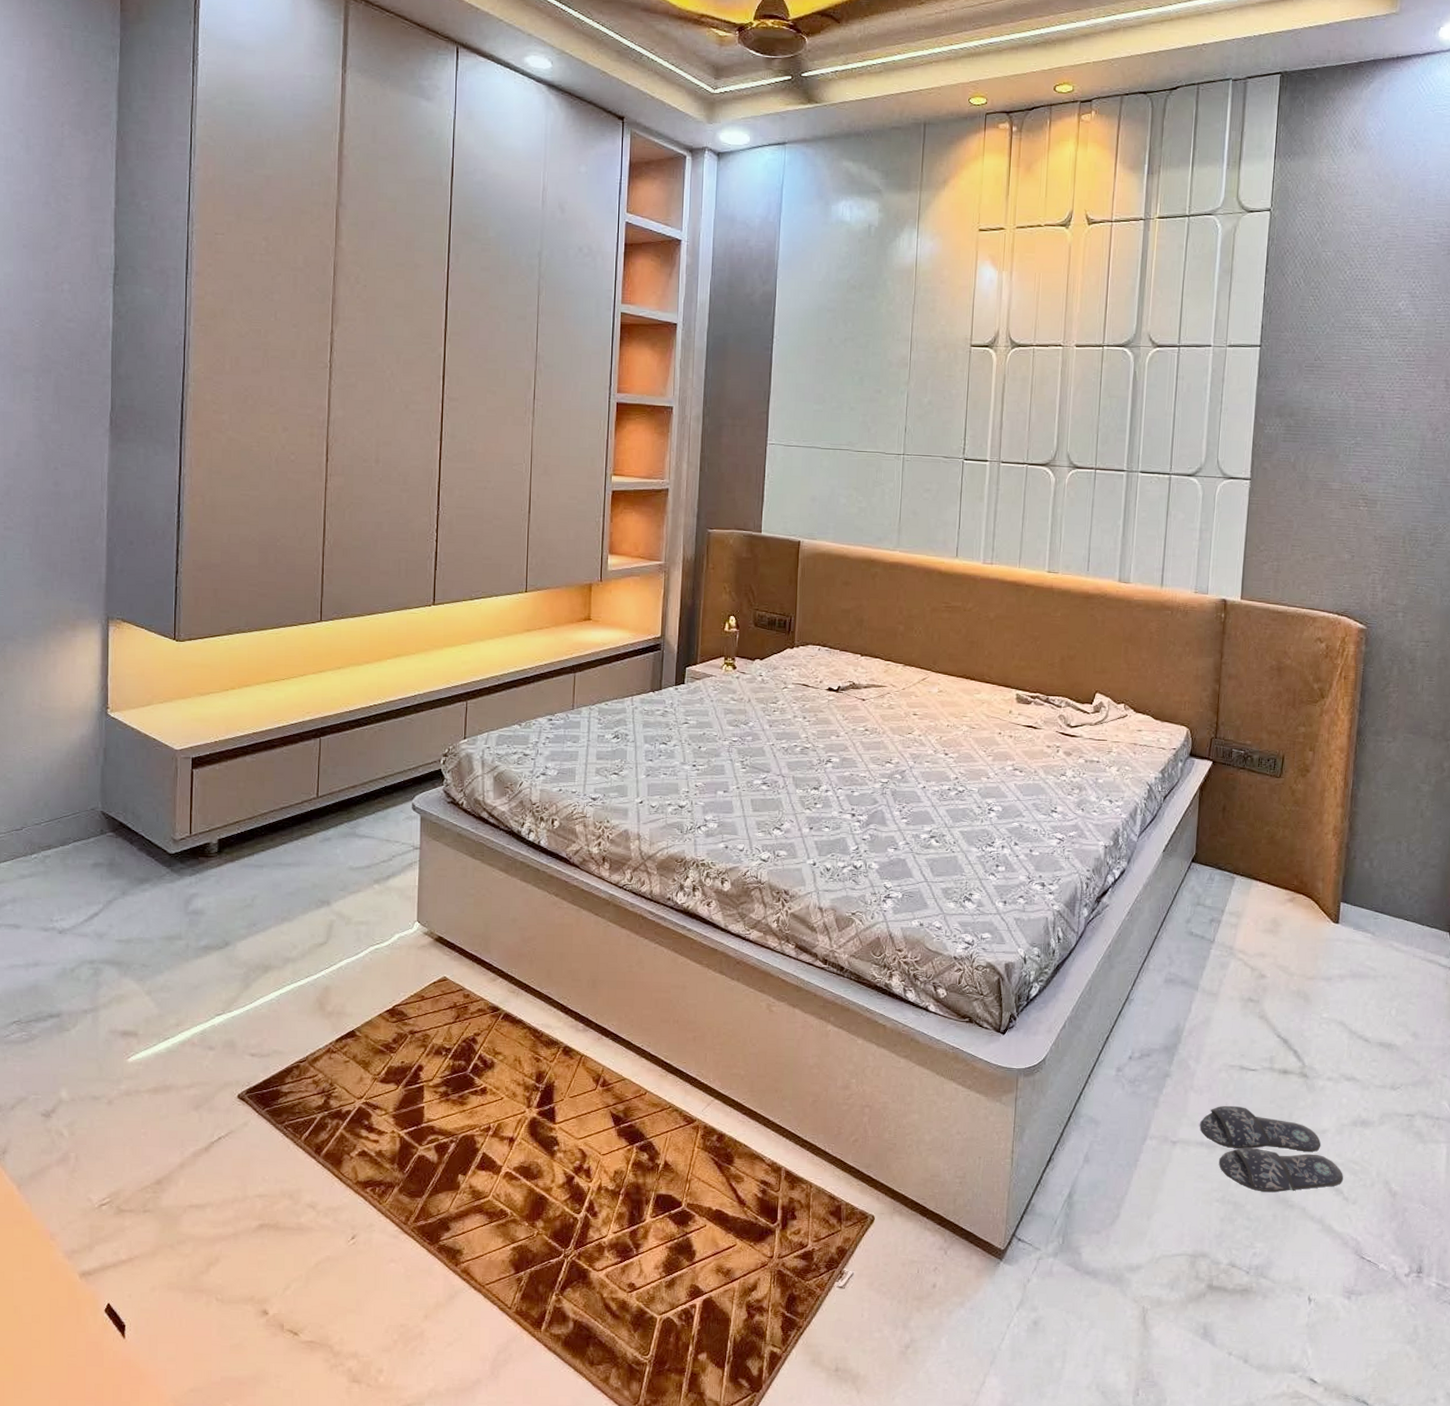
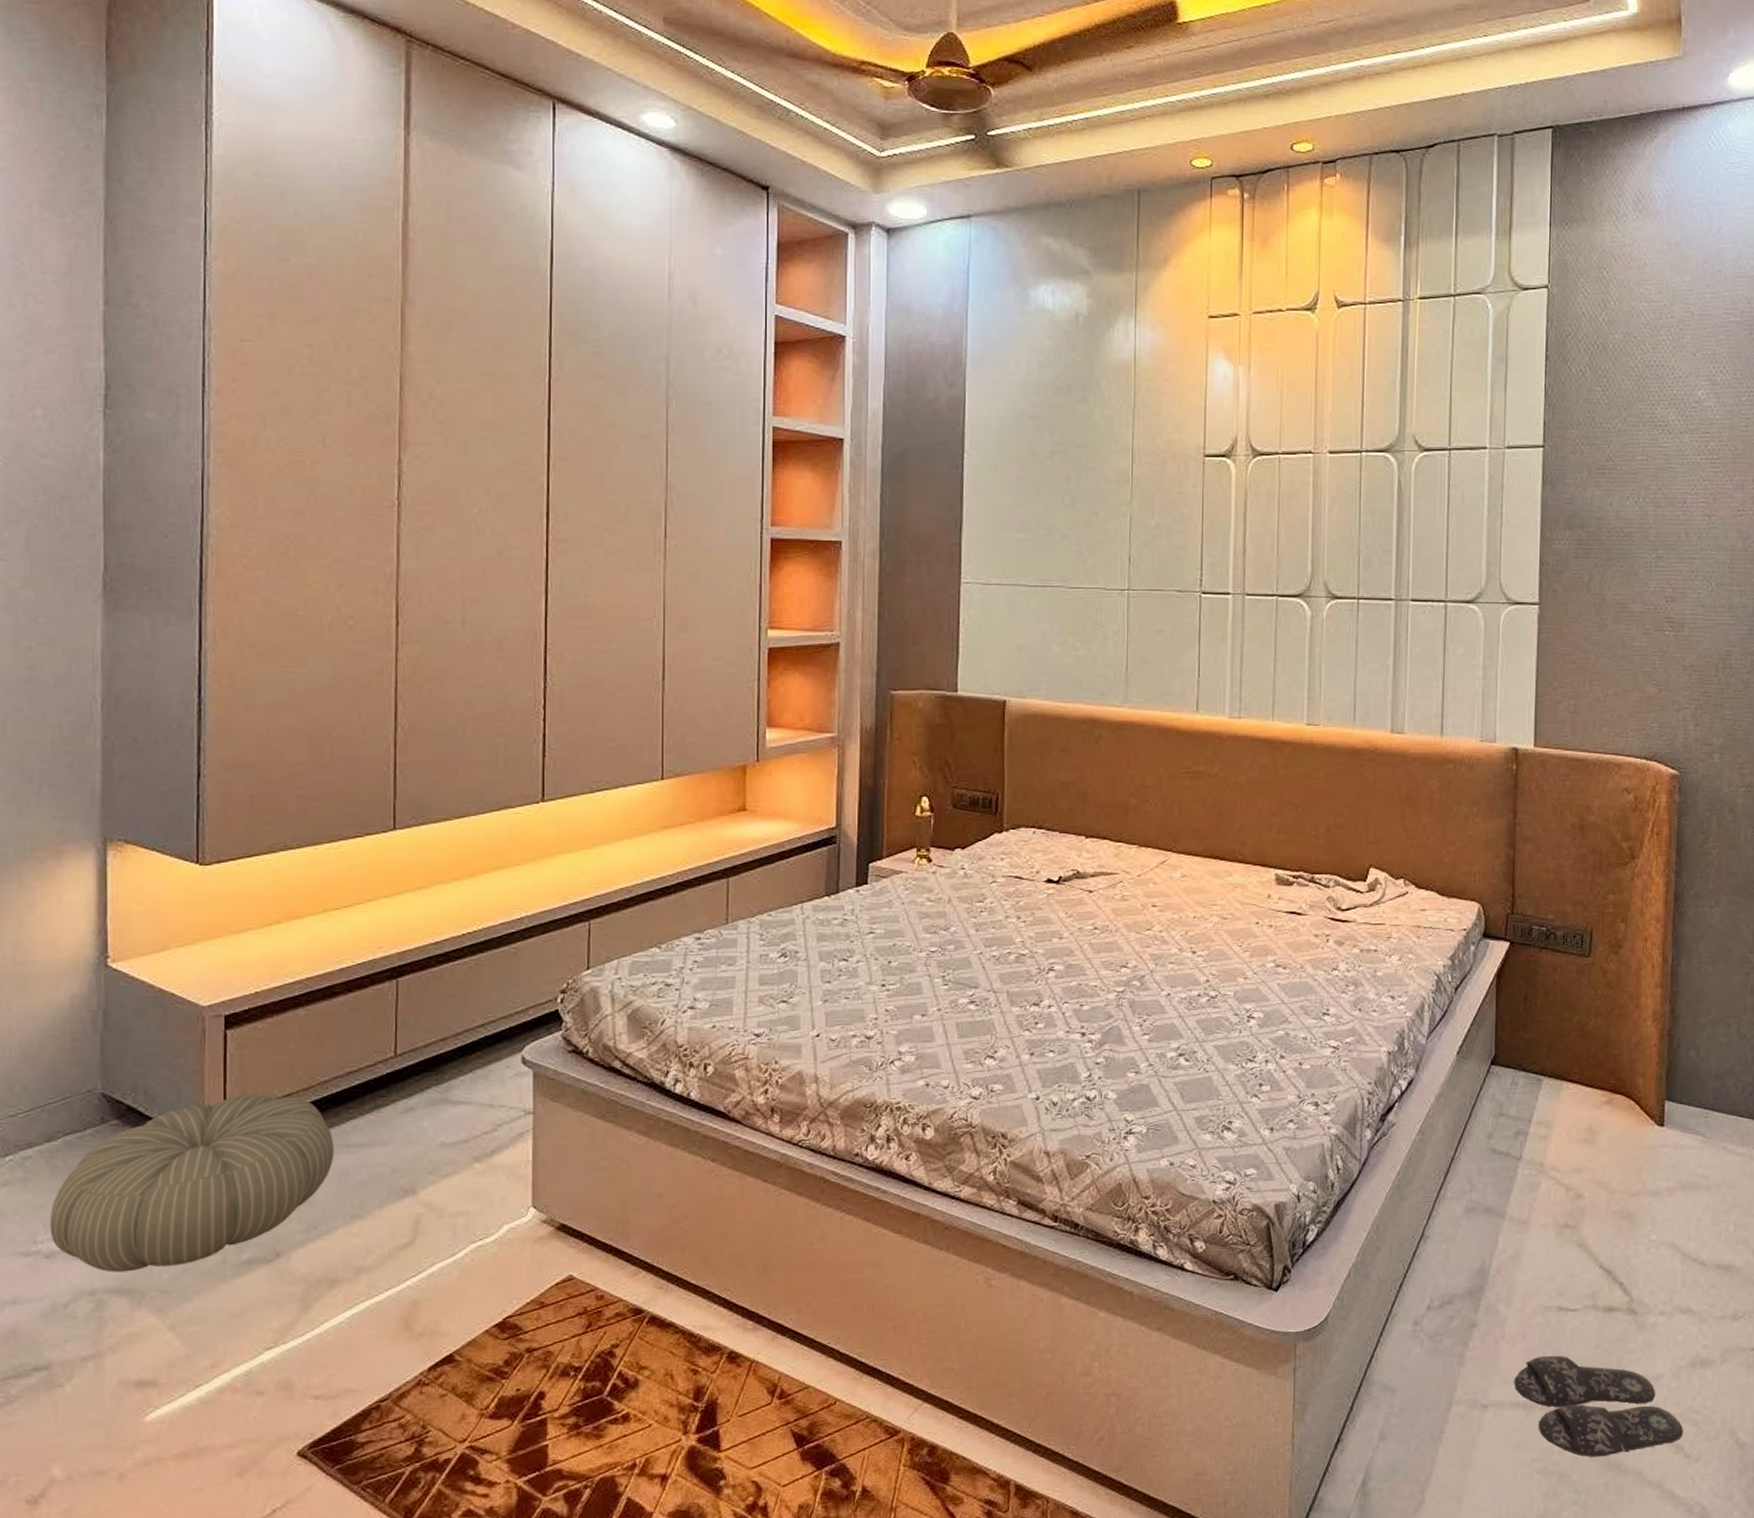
pouf: none [62,820,270,948] -> present [49,1095,334,1273]

